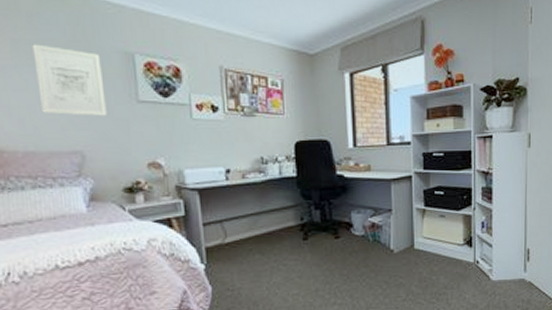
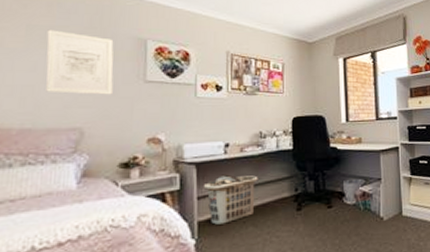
clothes hamper: none [207,201,262,251] -> present [203,174,258,225]

